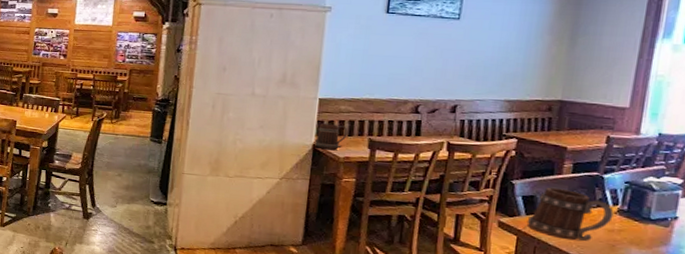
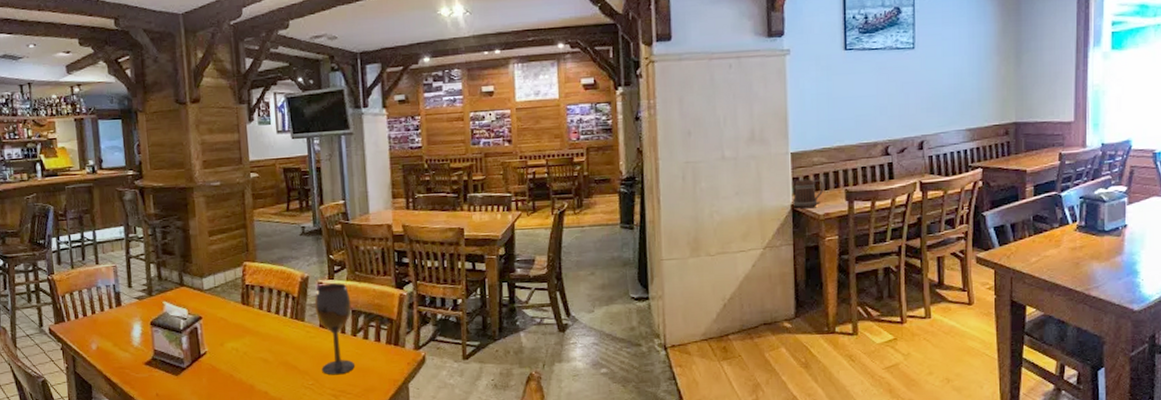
beer mug: present [527,187,614,242] -> none [1001,213,1074,265]

